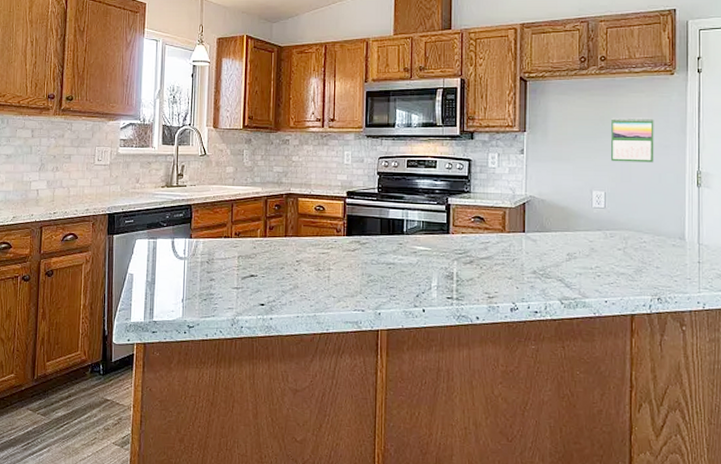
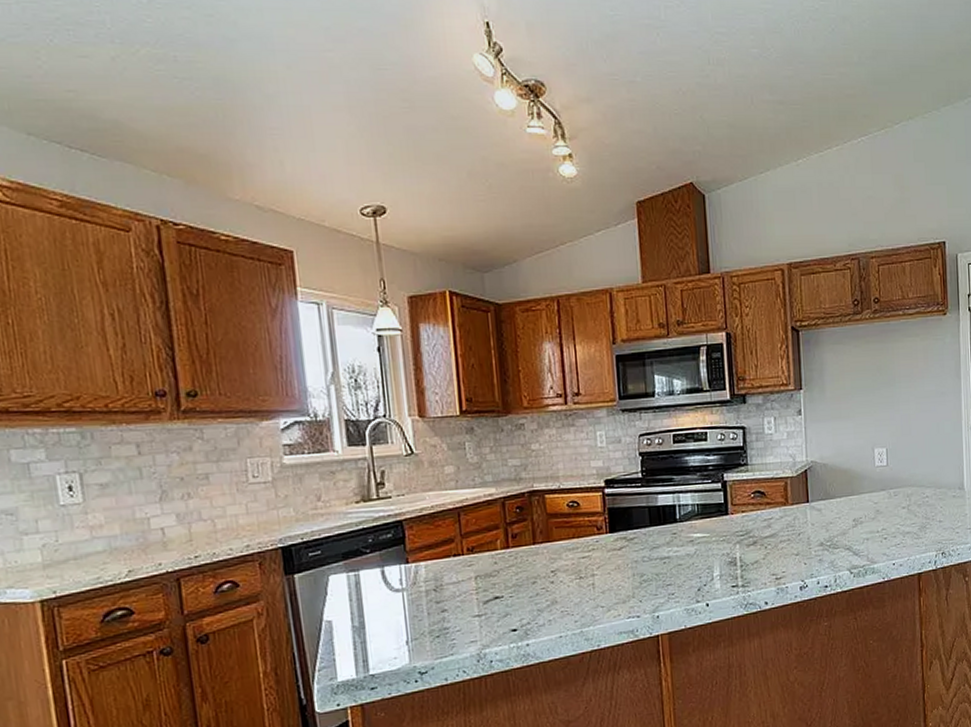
calendar: present [611,117,654,163] -> none [888,363,932,415]

